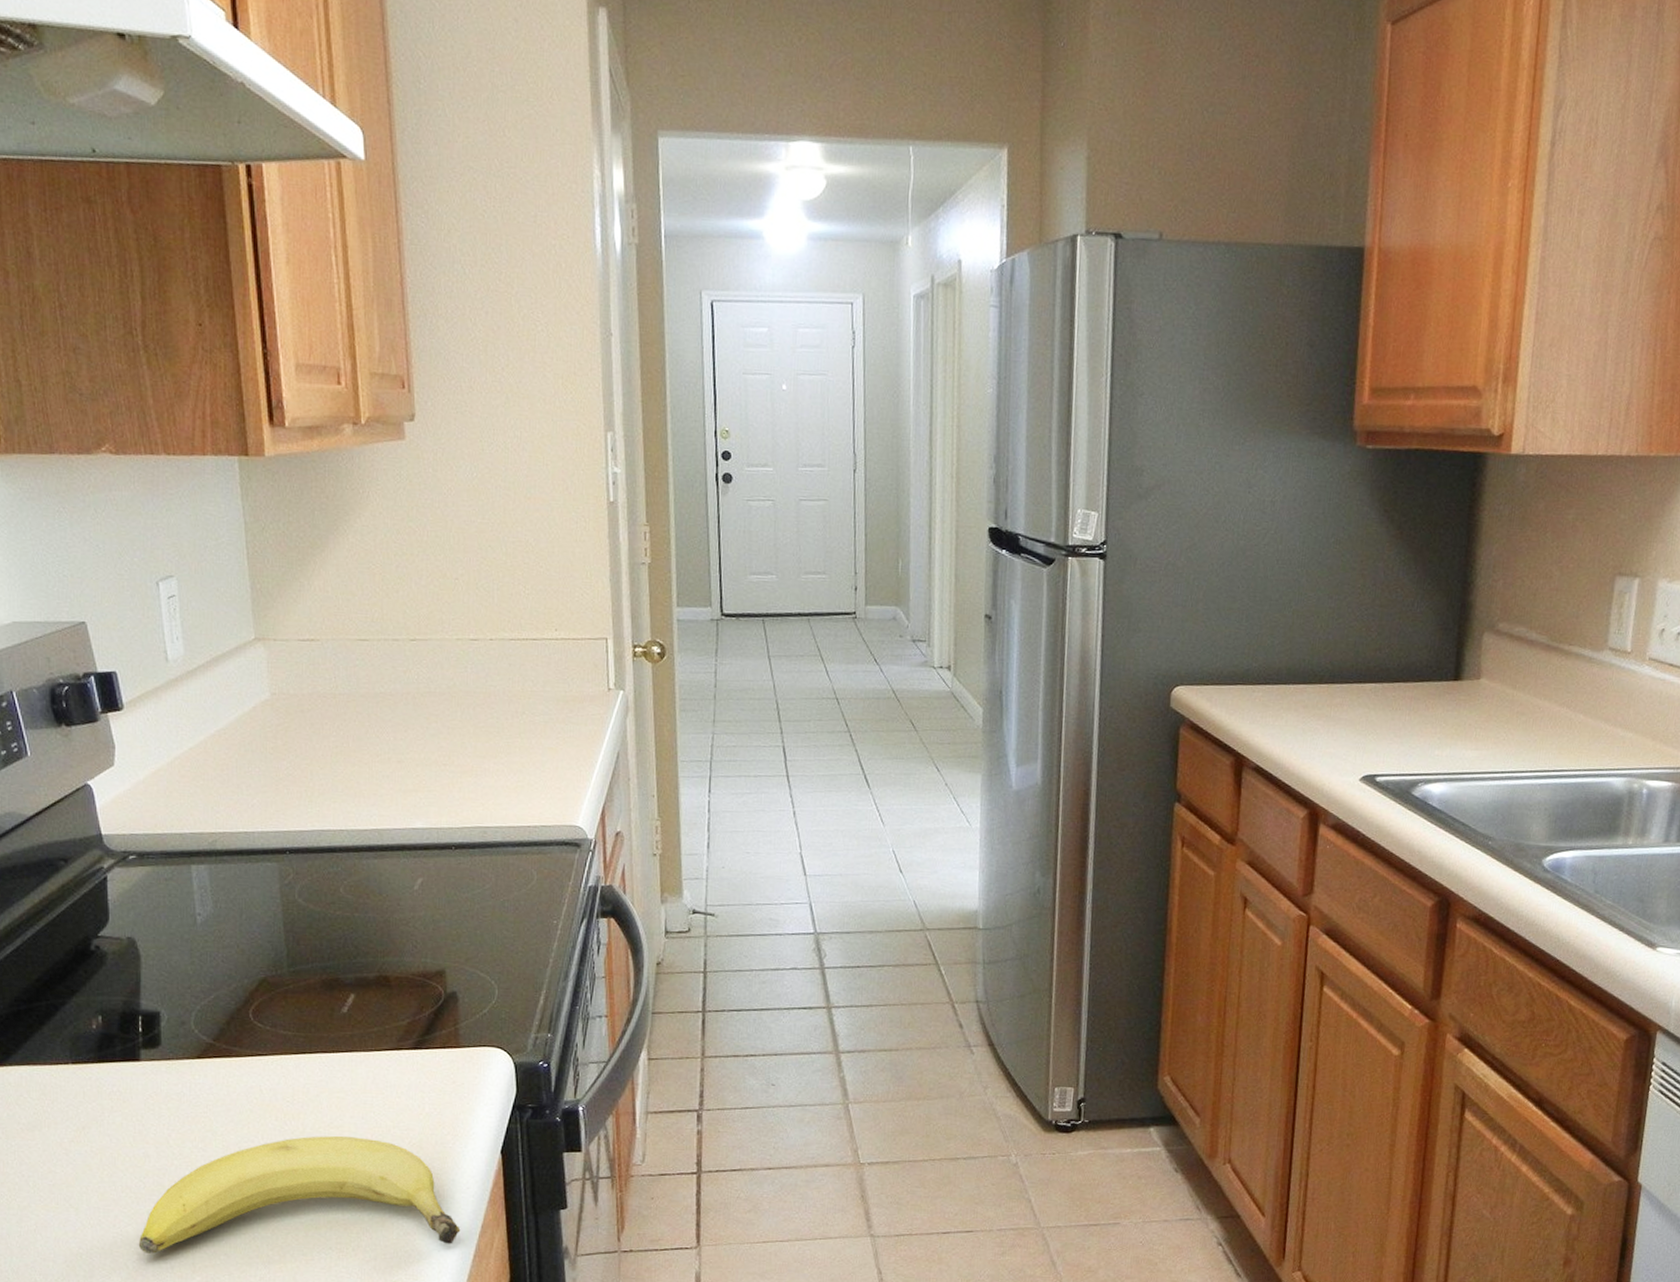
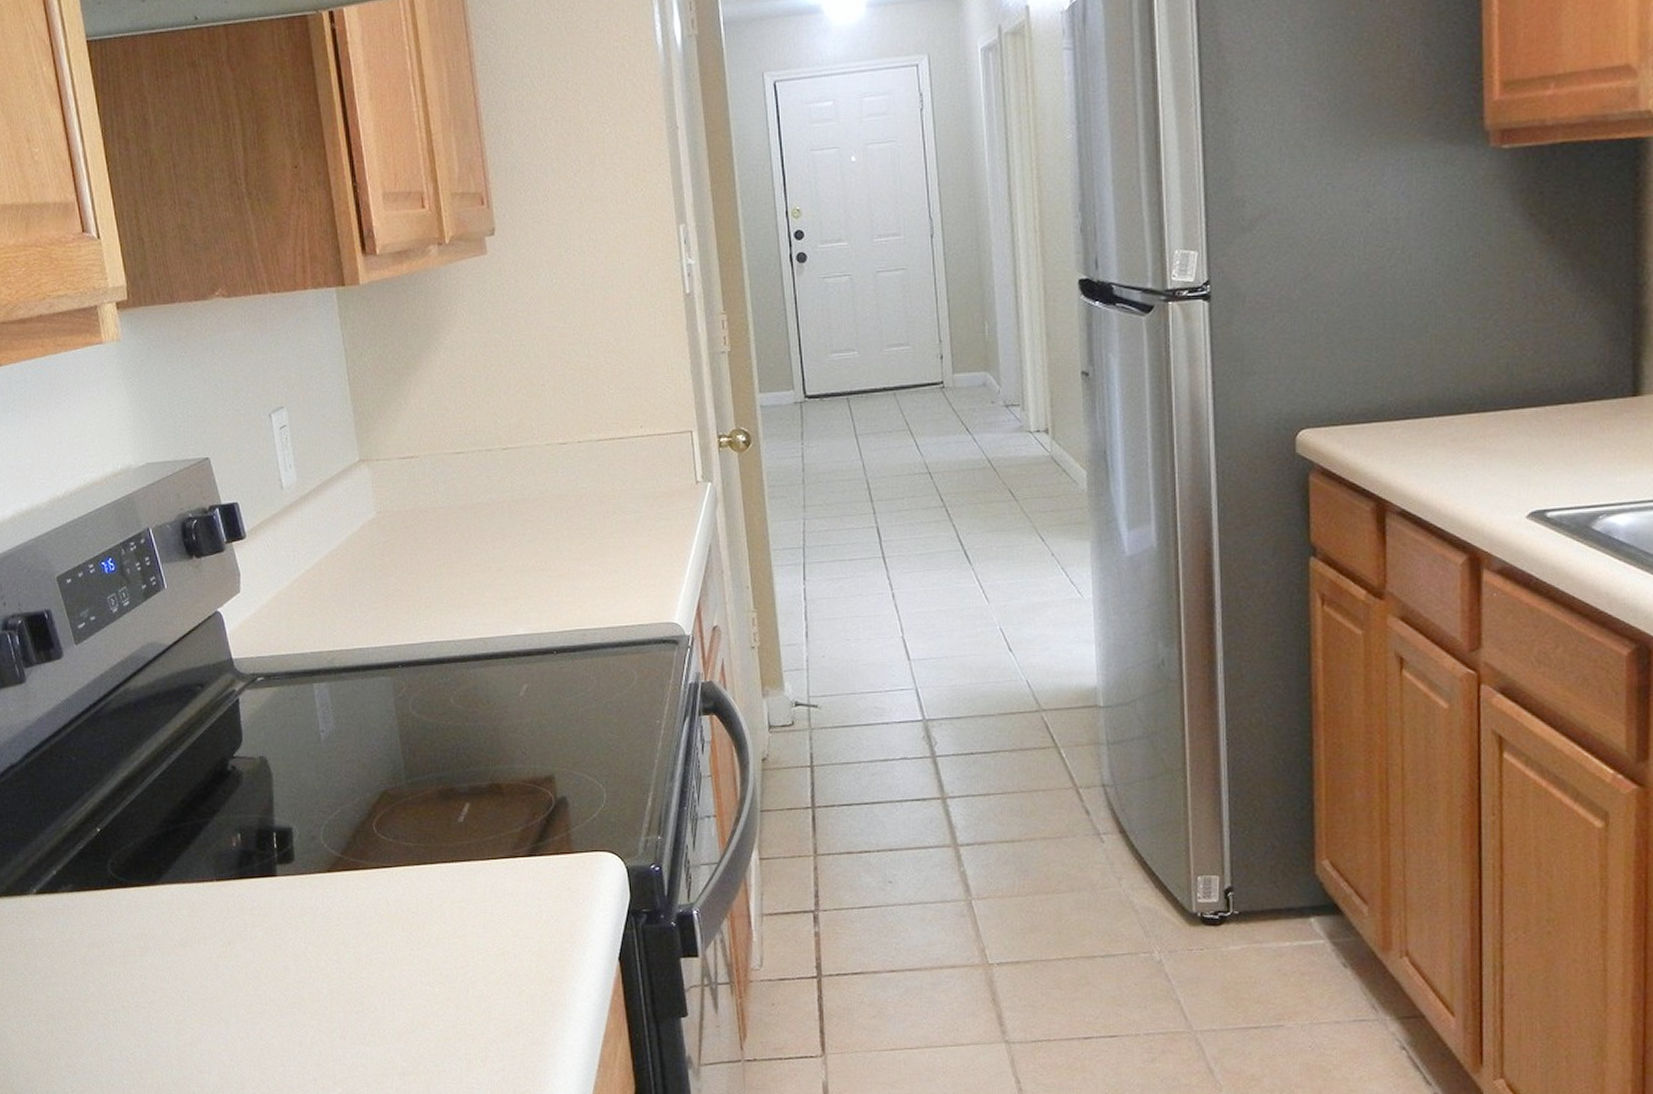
fruit: present [138,1136,461,1254] -> none [283,946,584,1065]

